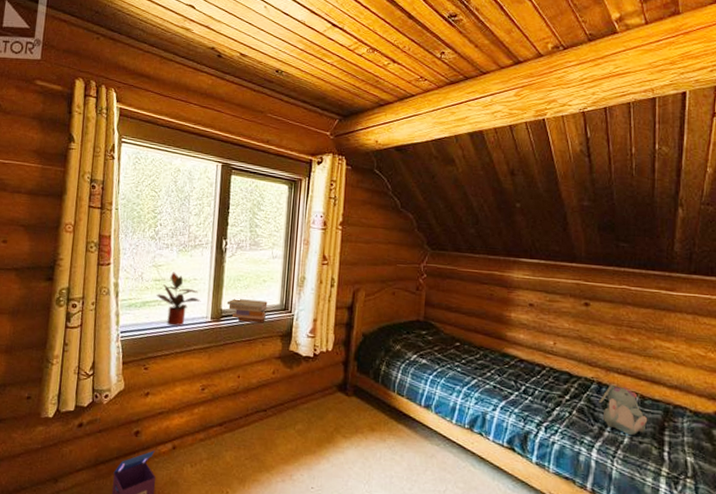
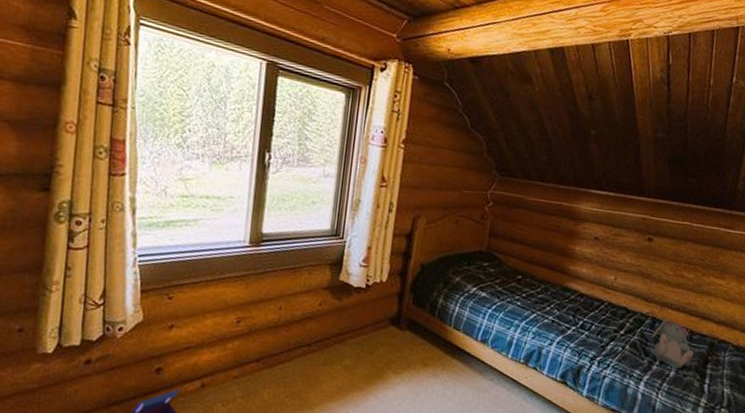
potted plant: present [156,272,201,327] -> none [183,187,238,251]
books: present [226,298,268,323] -> none [268,221,317,250]

